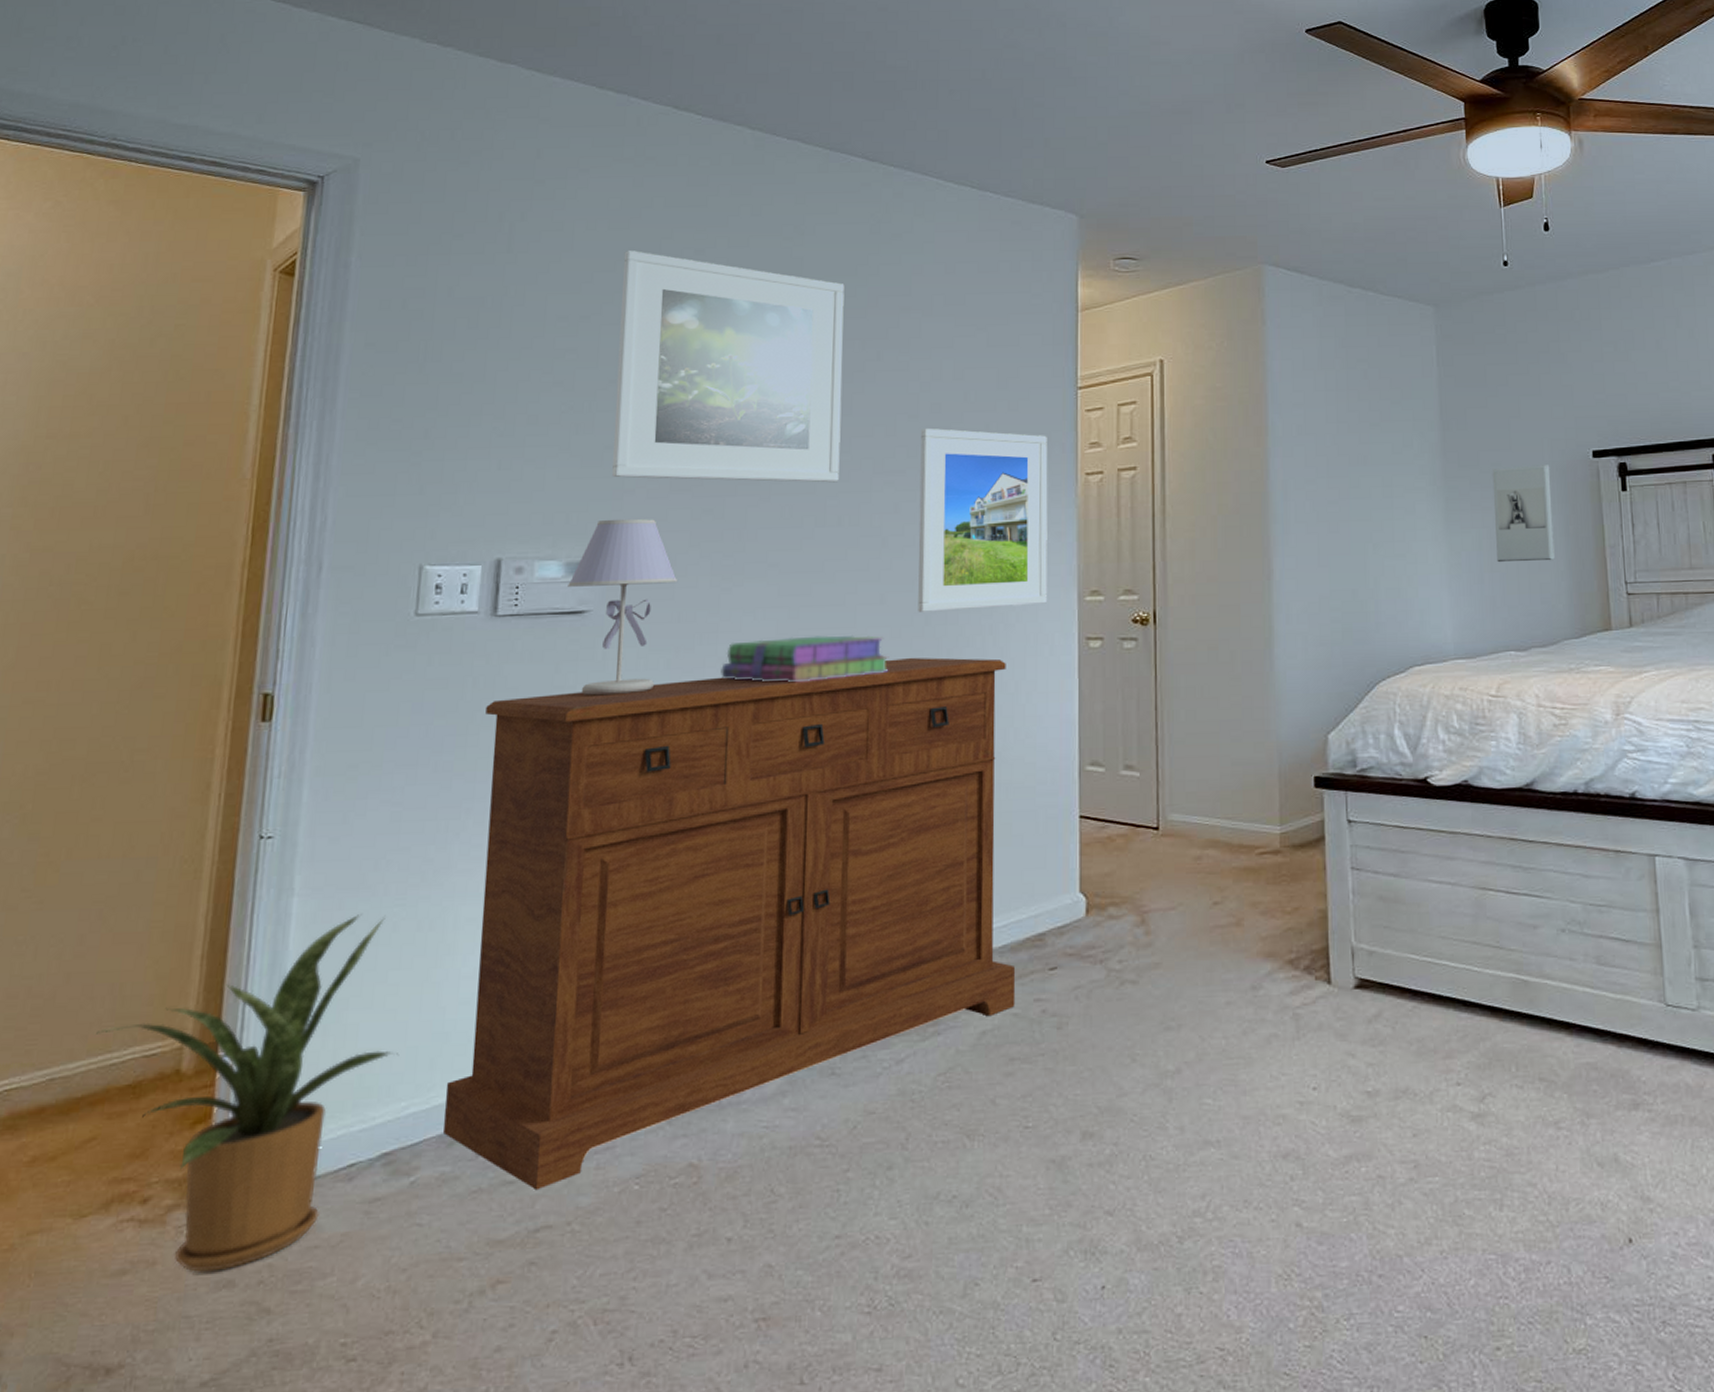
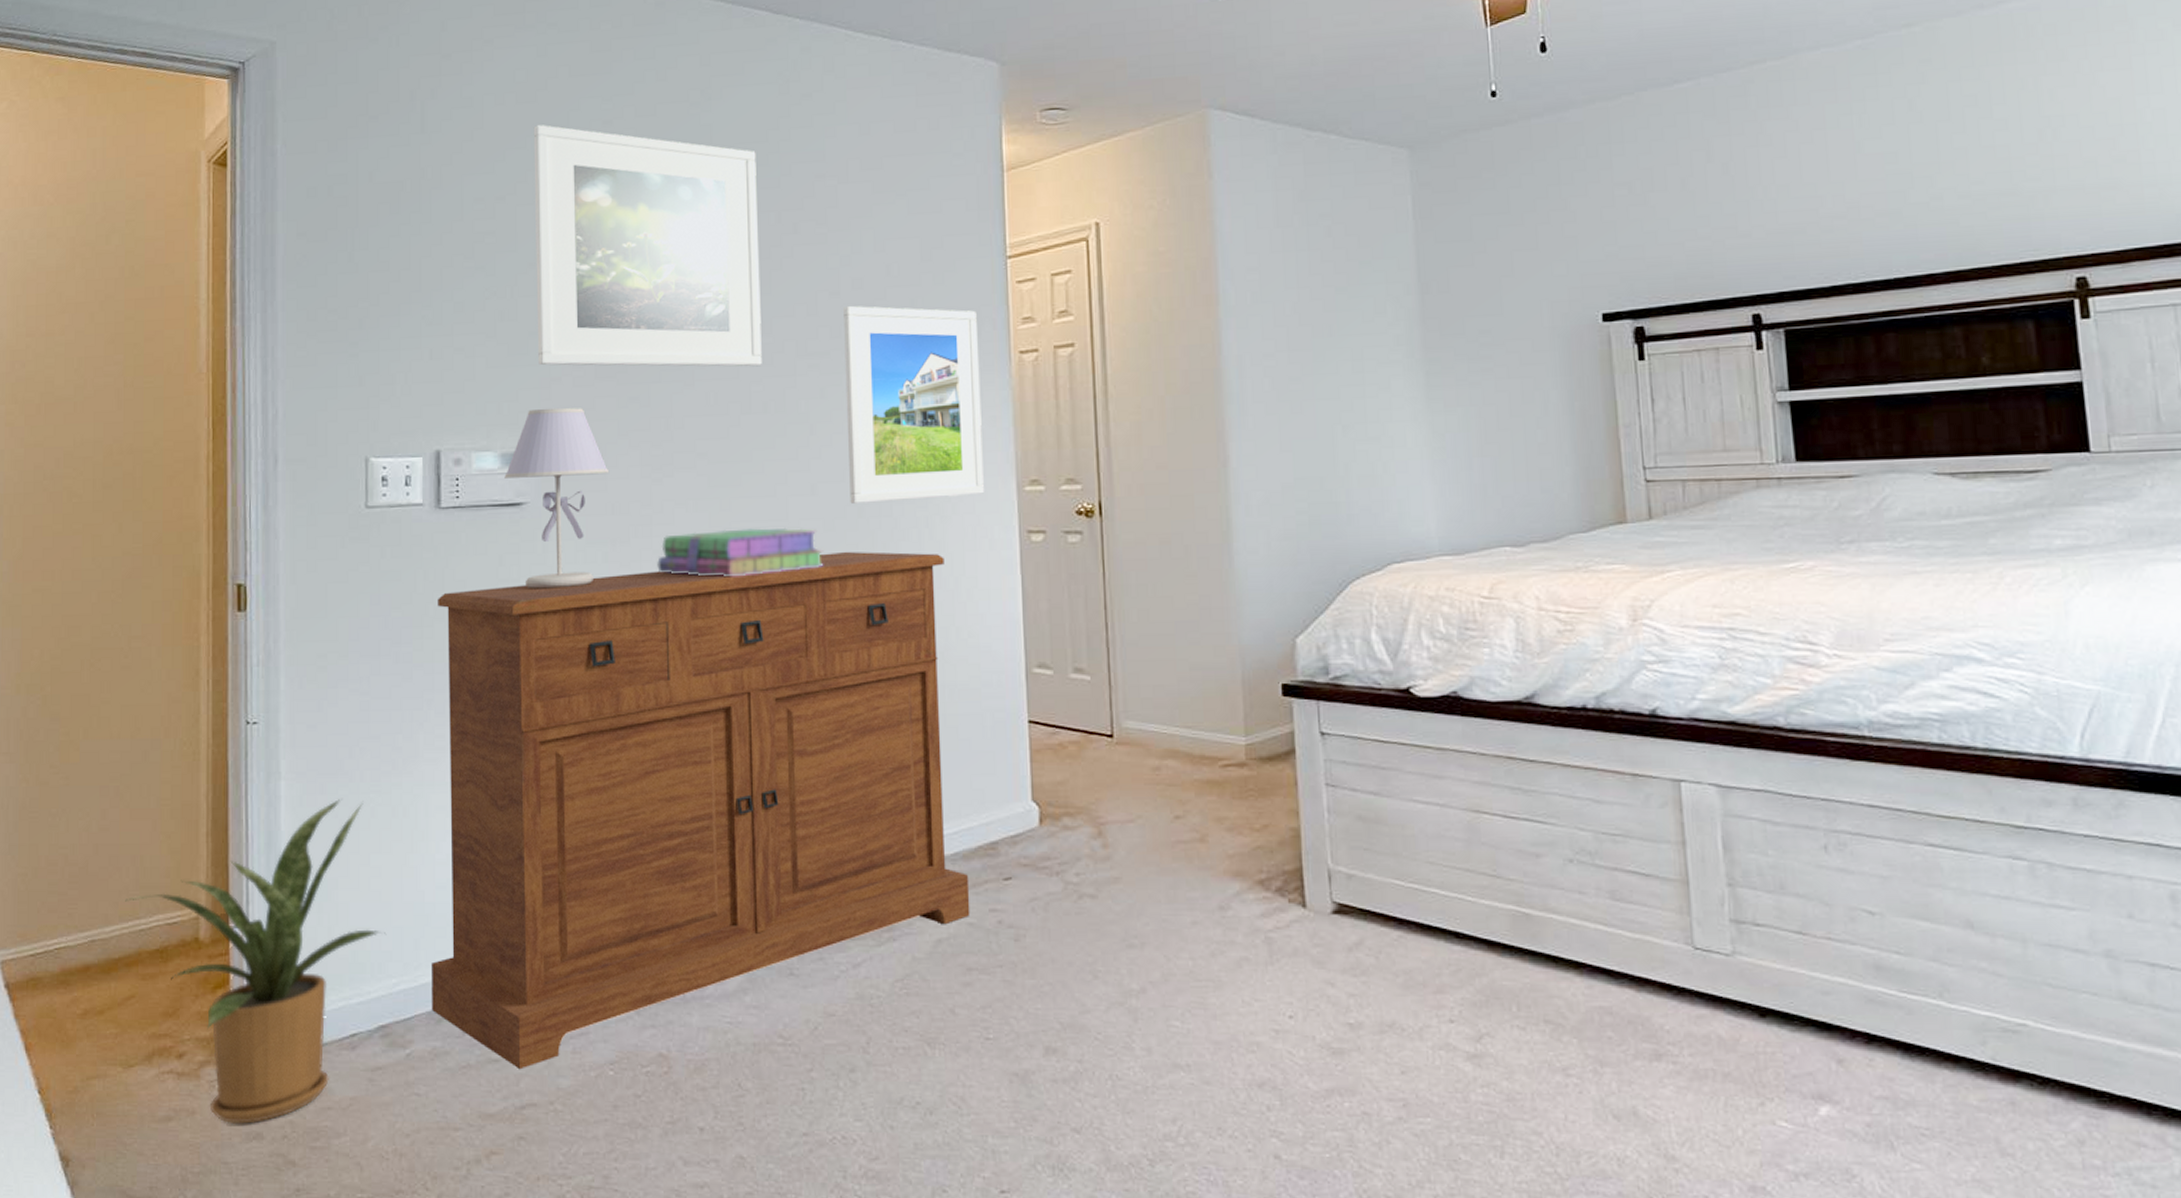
wall sculpture: present [1492,465,1555,563] -> none [1480,331,1557,446]

